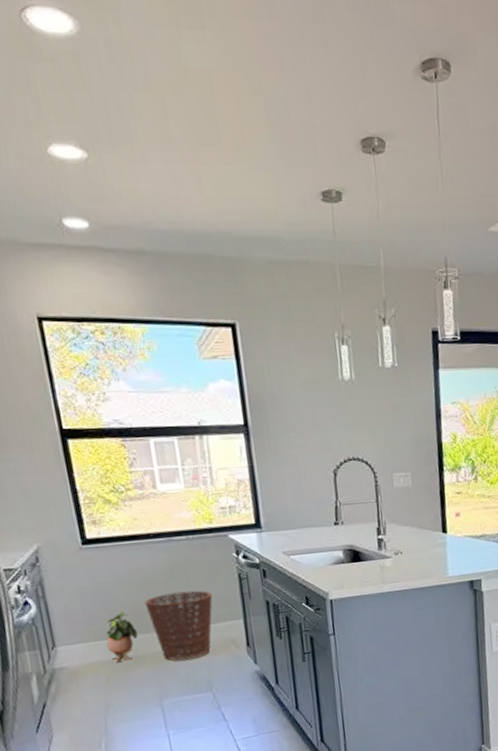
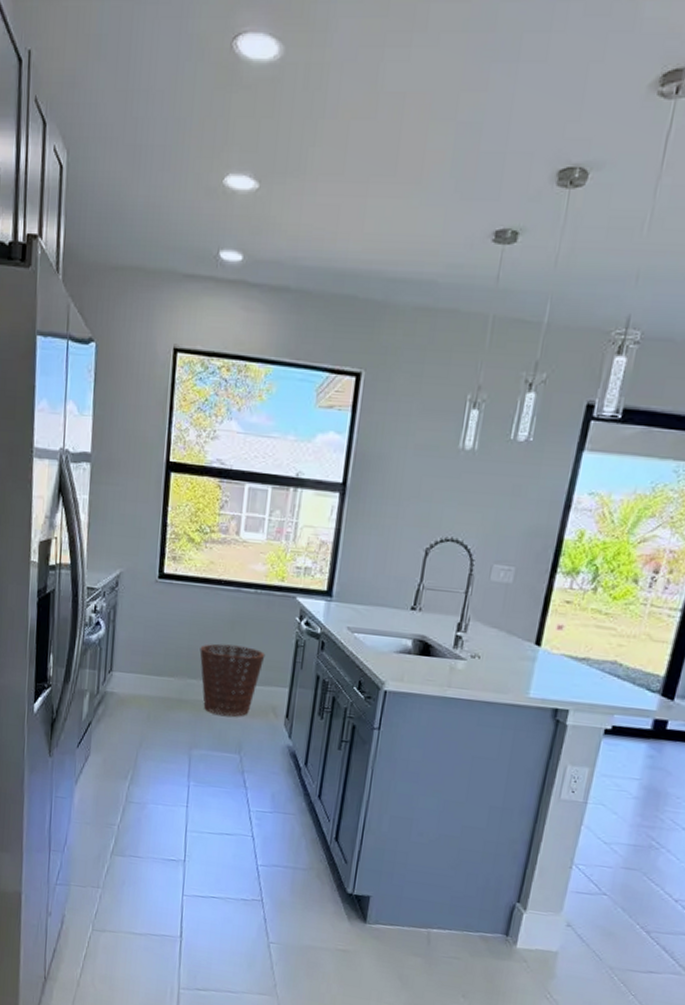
potted plant: present [106,611,138,663] -> none [156,652,186,702]

